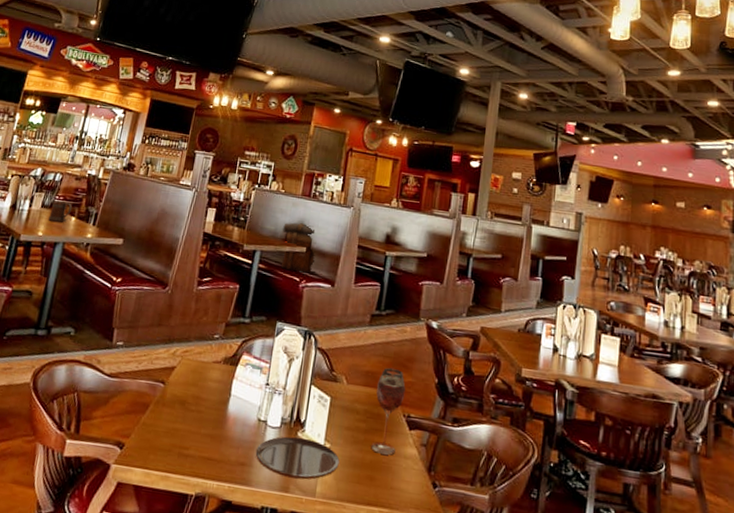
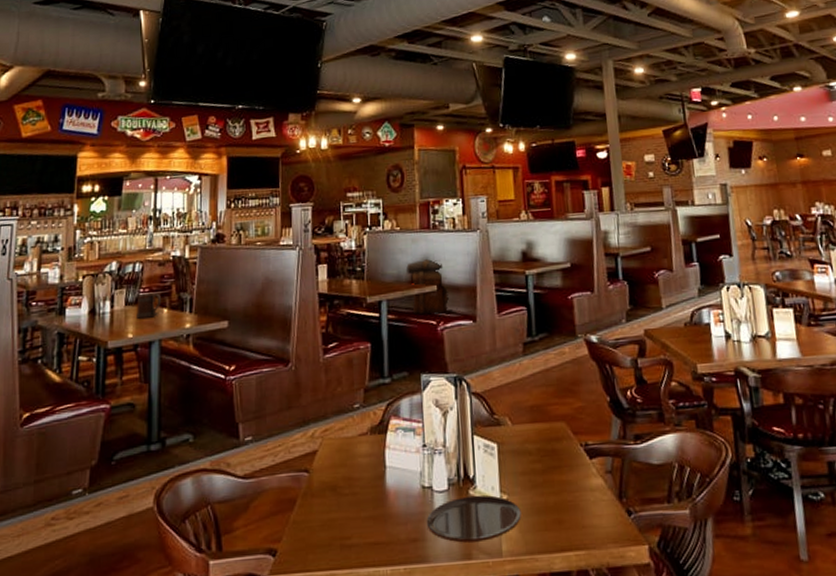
wineglass: present [371,368,406,455] -> none [544,396,580,493]

